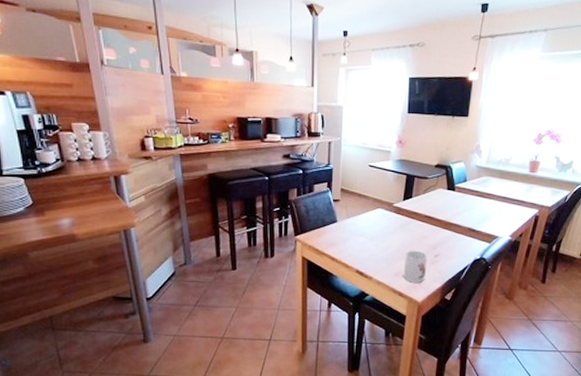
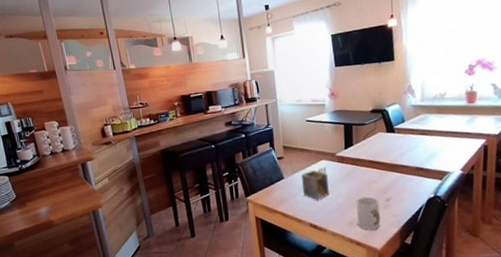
napkin holder: none [355,216,383,249] -> present [302,167,329,201]

